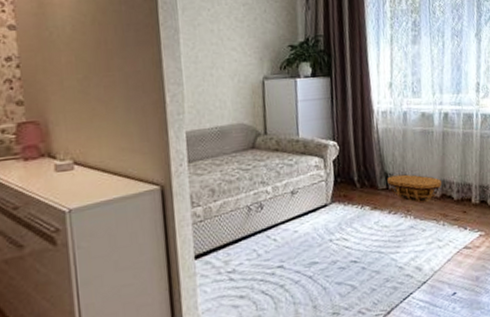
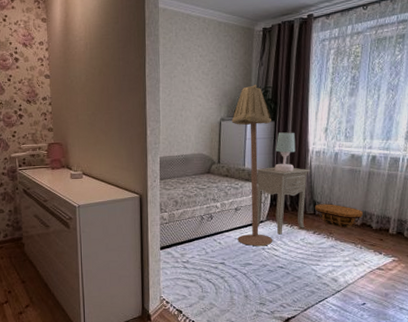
floor lamp: none [277,33,342,239] -> present [231,85,273,246]
nightstand: none [314,133,378,220] -> present [256,167,310,235]
table lamp: none [334,89,358,140] -> present [274,132,296,172]

